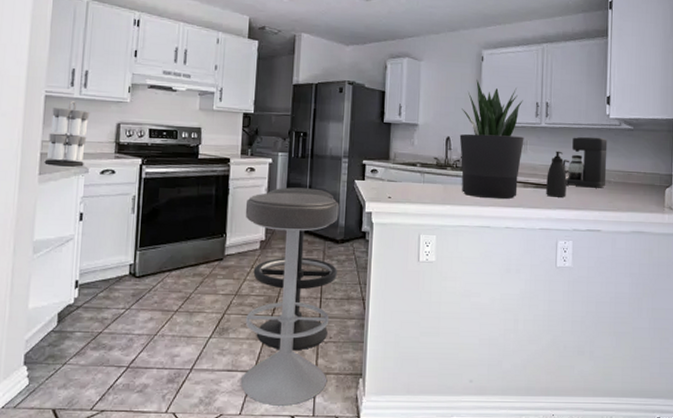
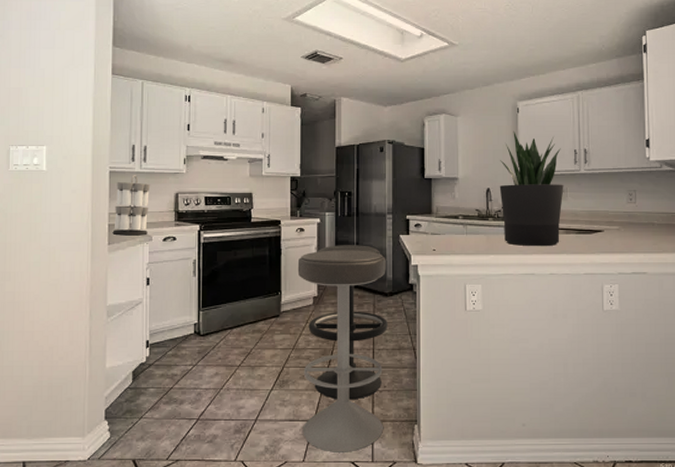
soap dispenser: present [546,151,567,198] -> none [589,196,609,242]
coffee maker: present [562,136,608,188] -> none [604,180,650,231]

